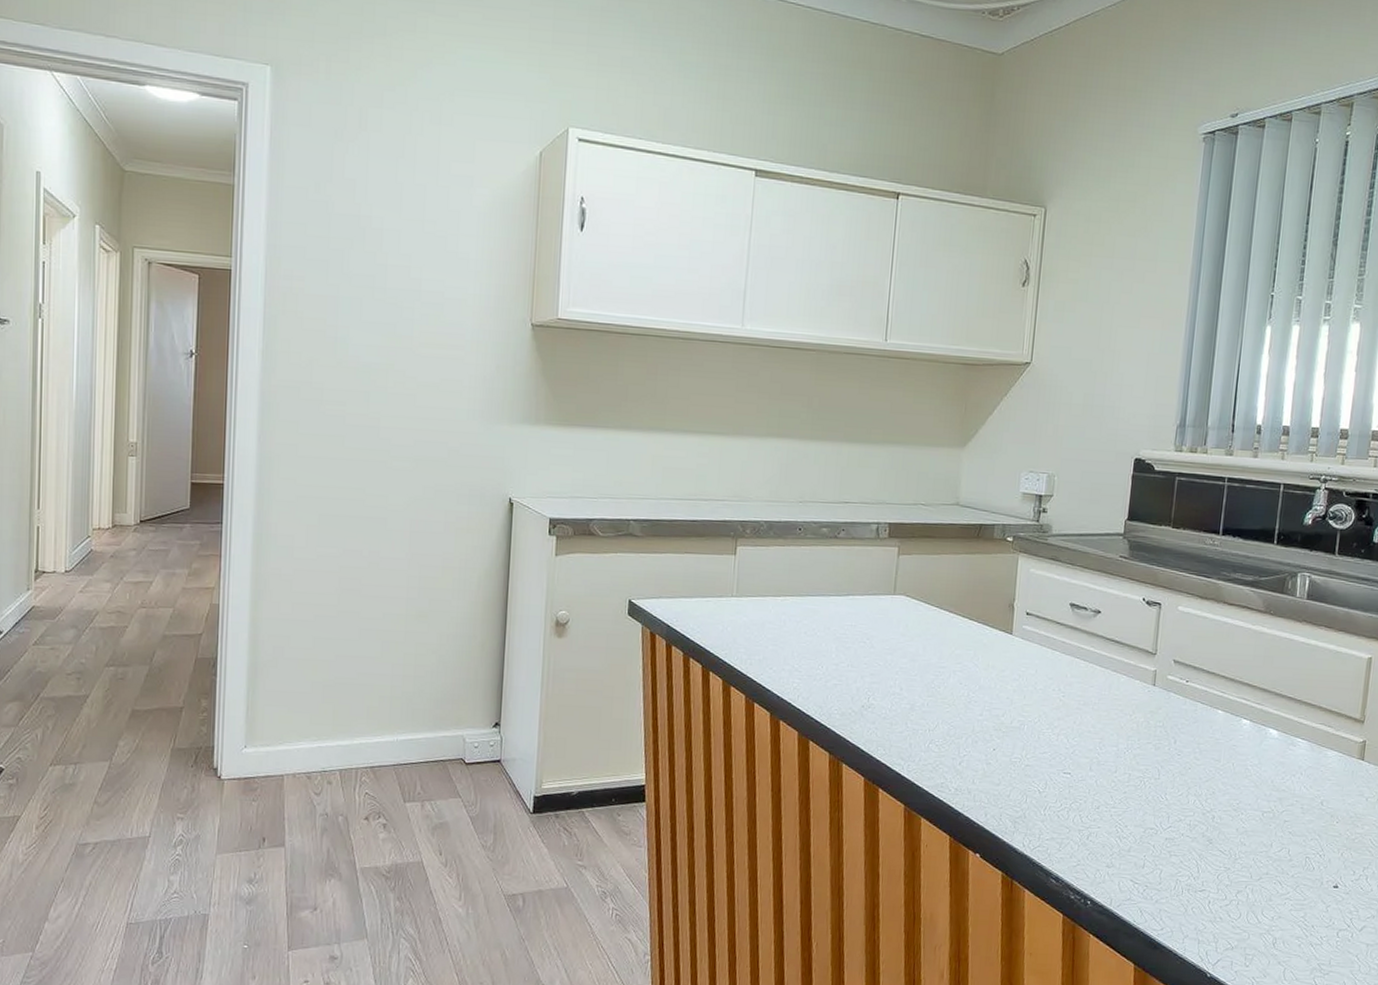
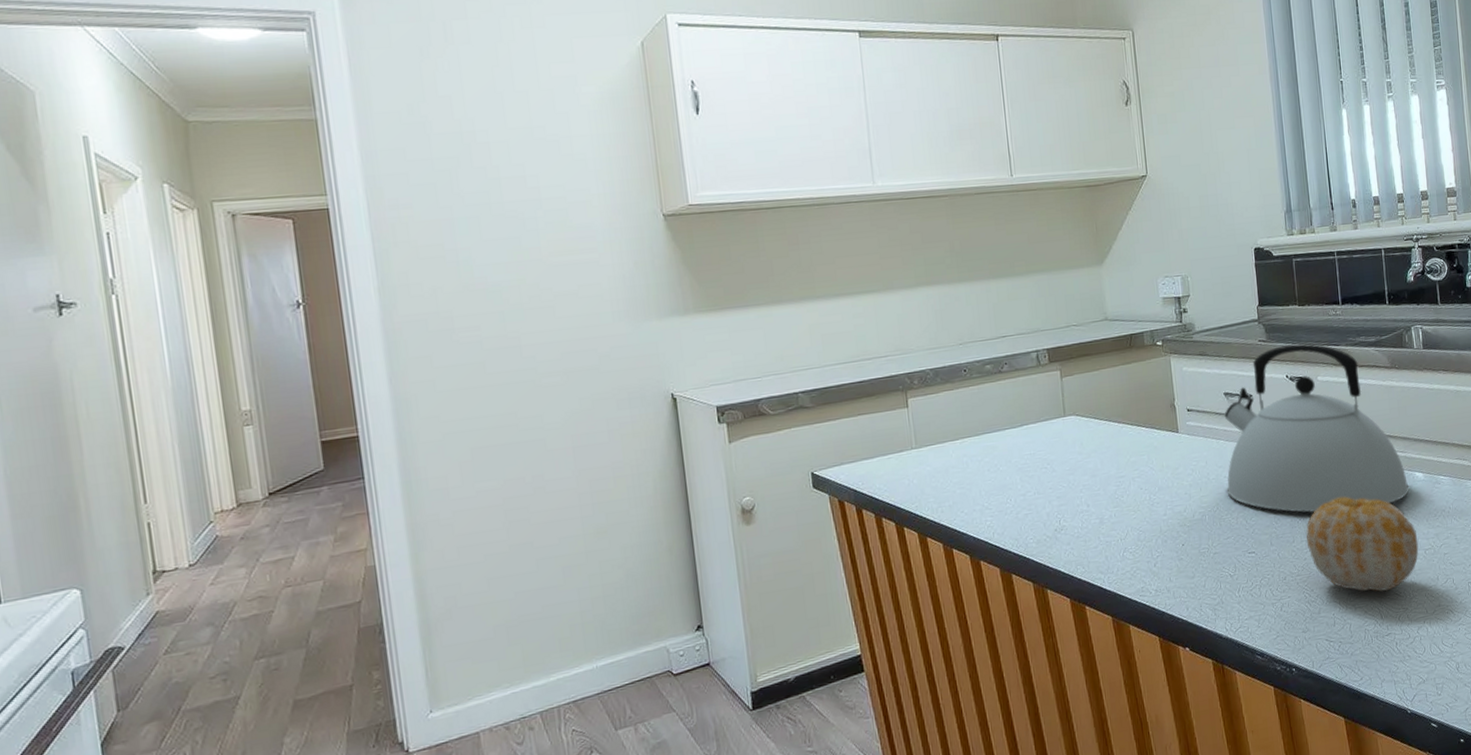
kettle: none [1052,565,1259,756] -> present [1224,343,1409,513]
fruit: none [1130,737,1257,846] -> present [1305,496,1419,592]

